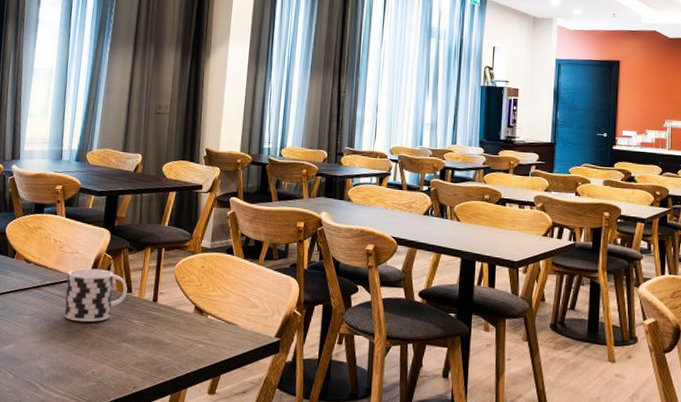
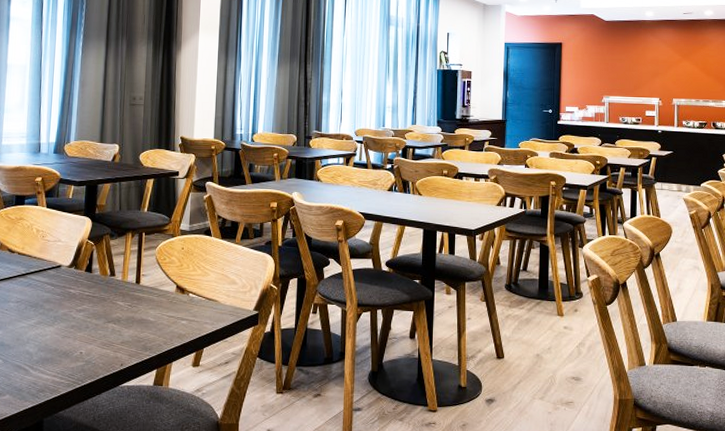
cup: present [64,268,128,322] -> none [50,255,111,306]

